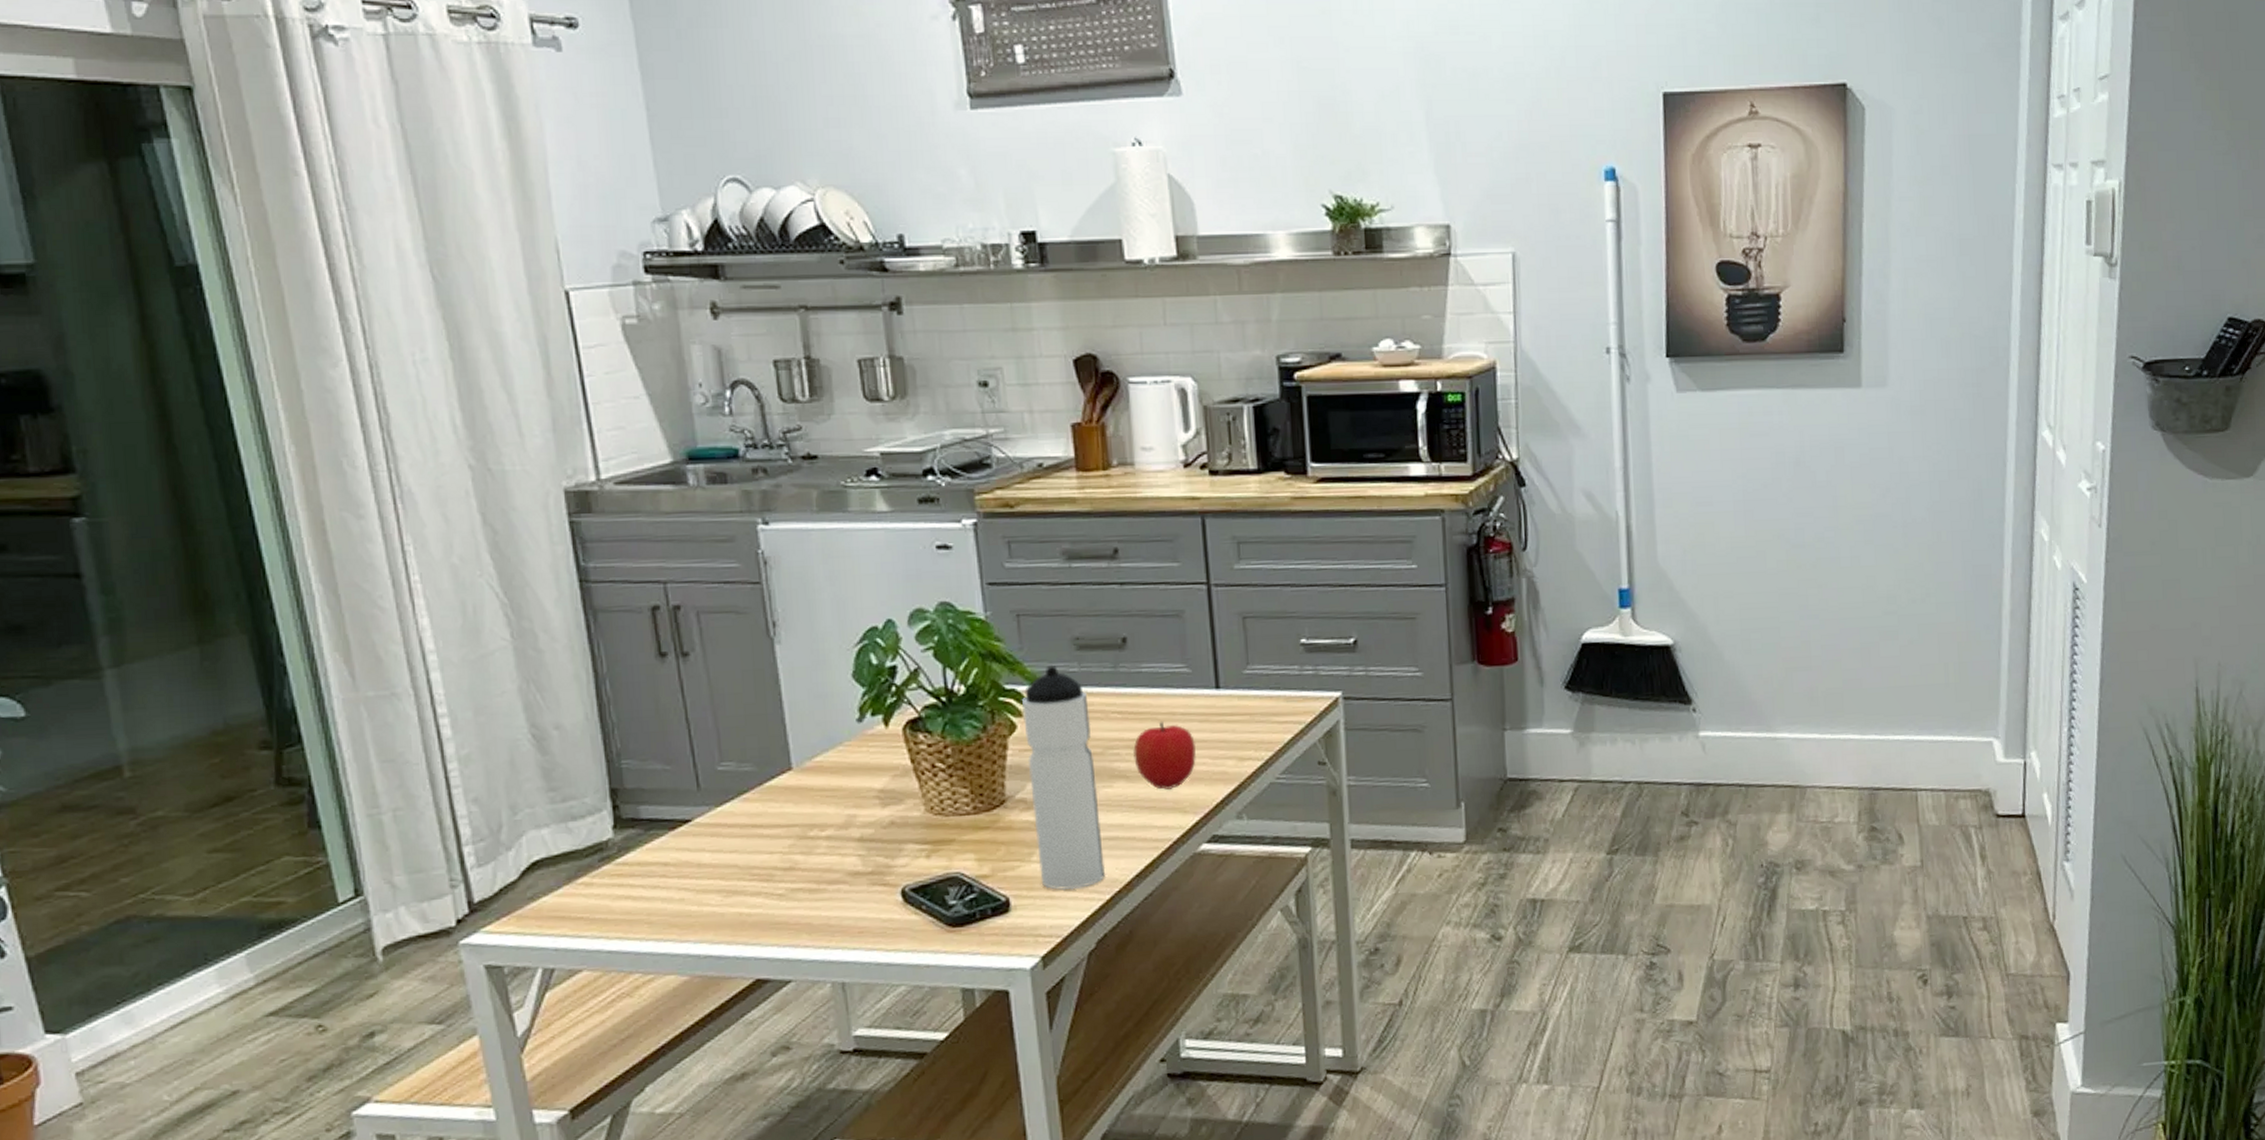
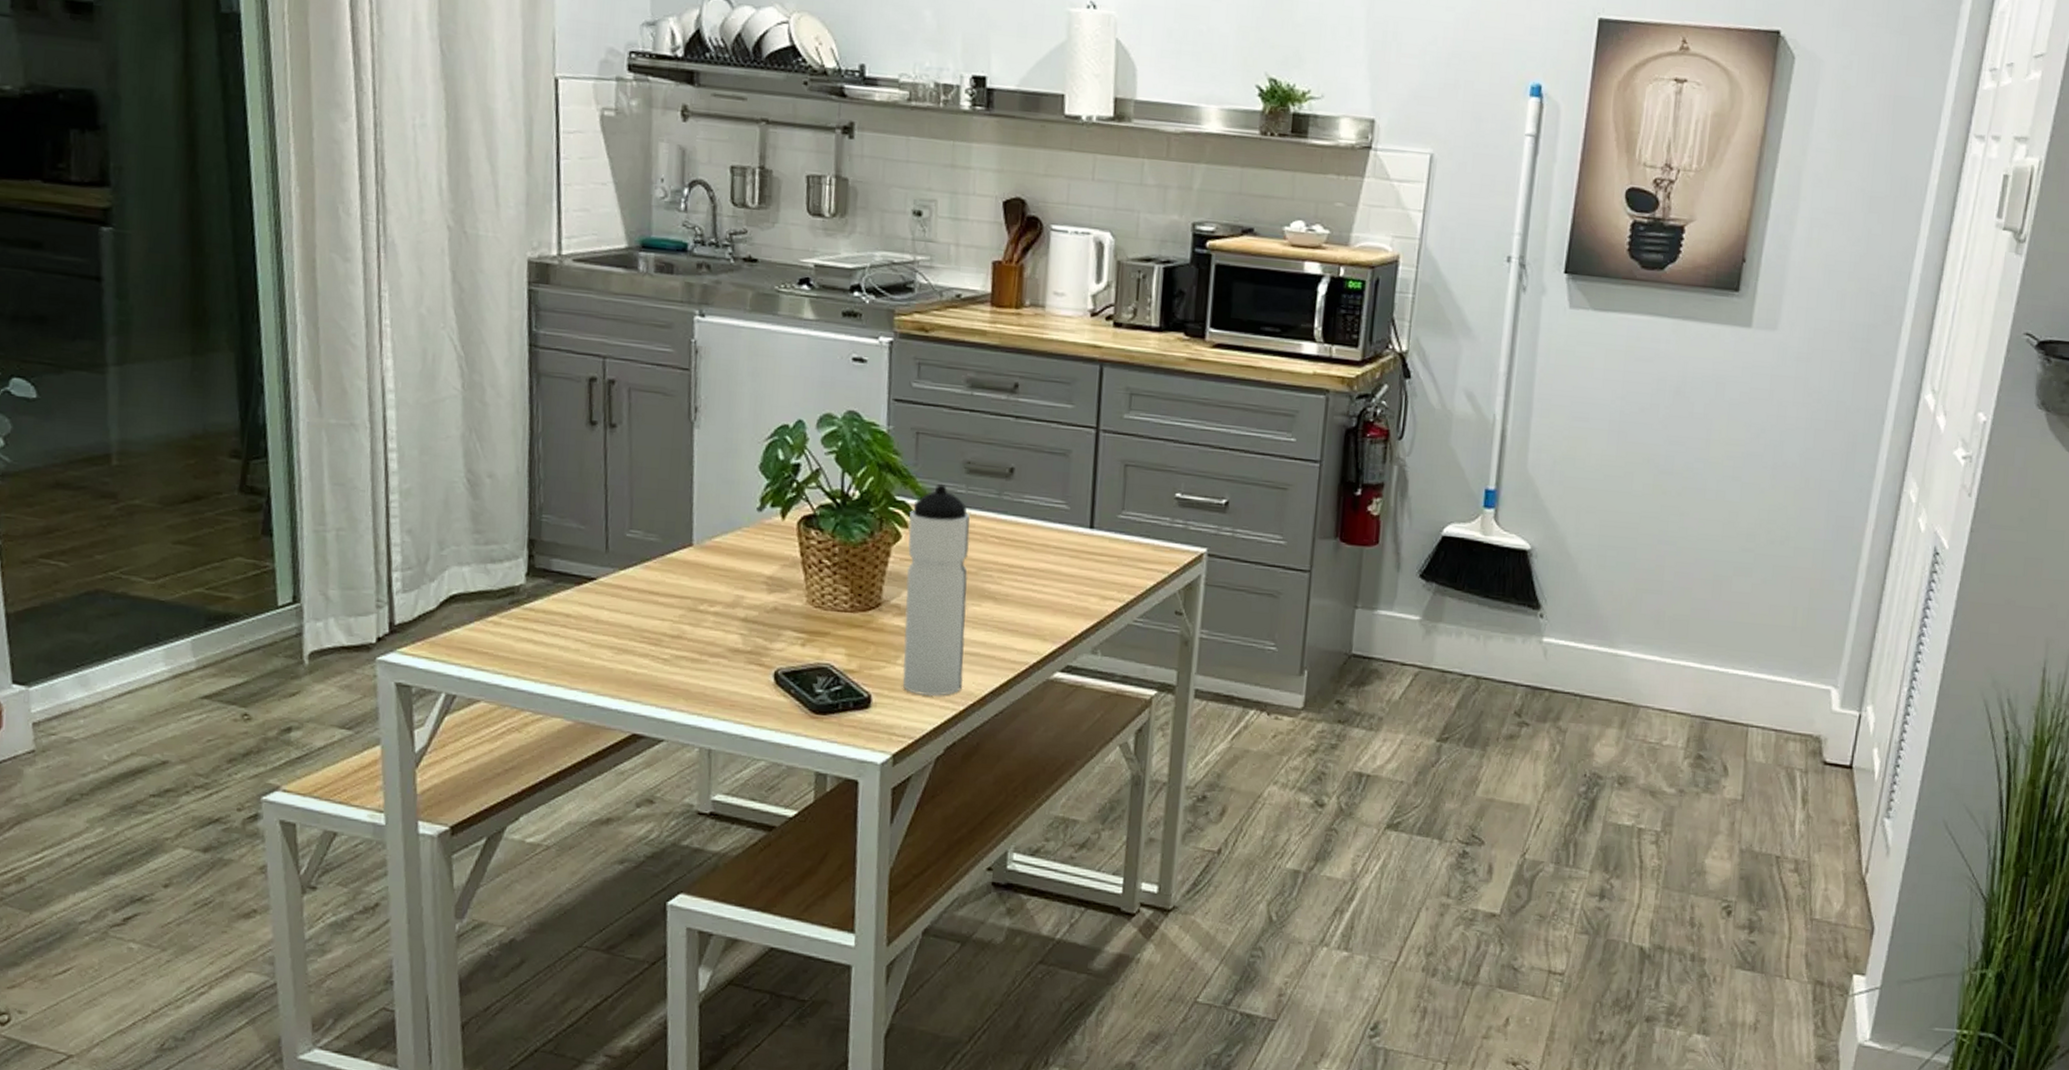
fruit: present [1133,721,1196,790] -> none [1004,551,1064,616]

